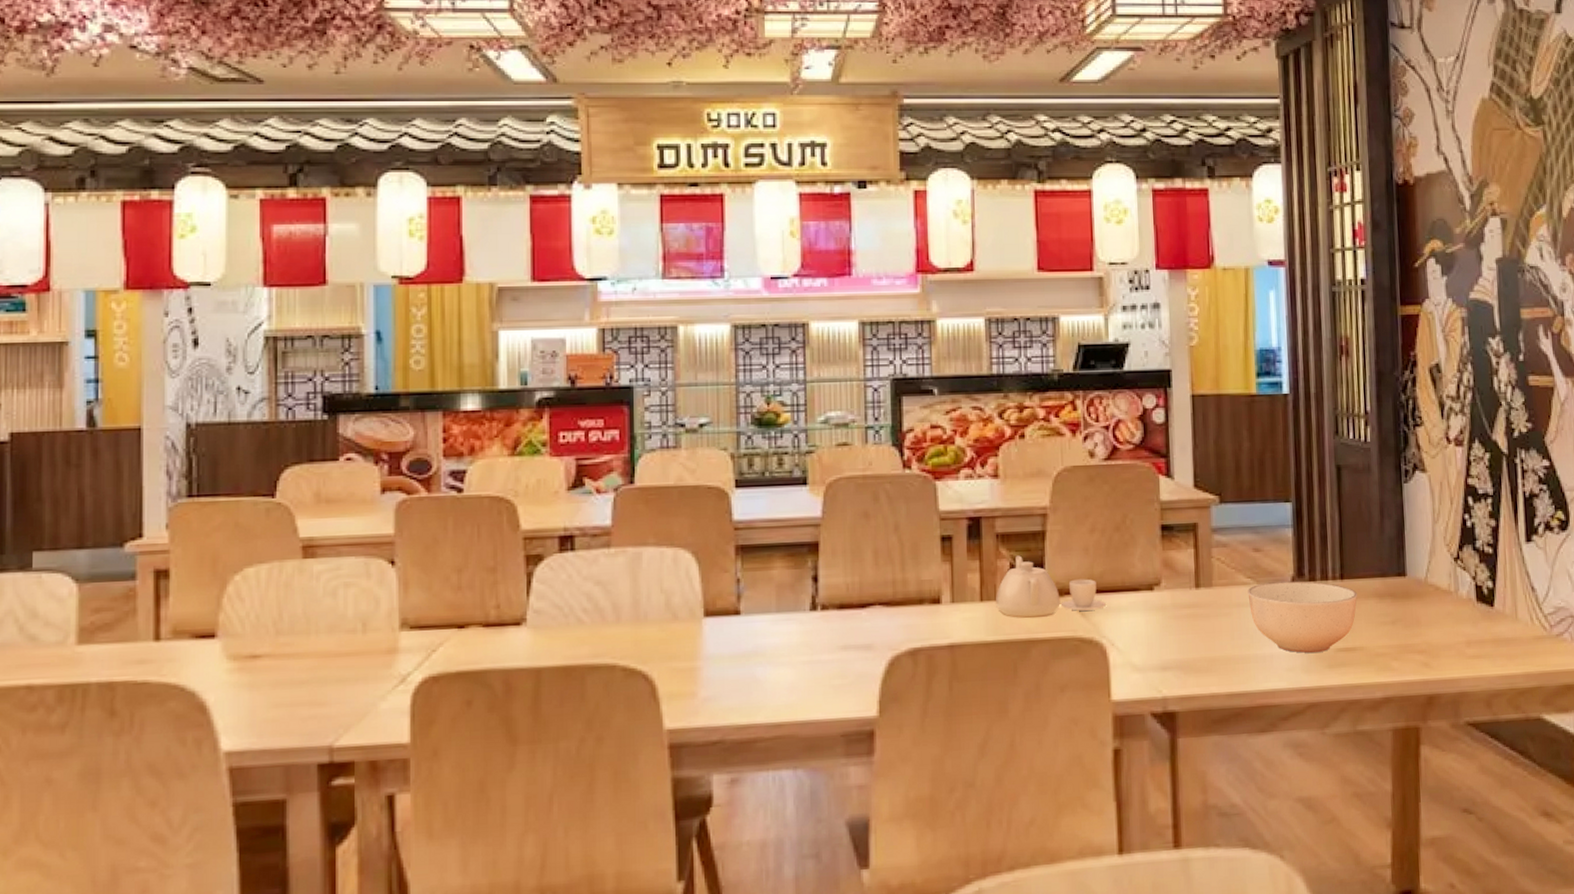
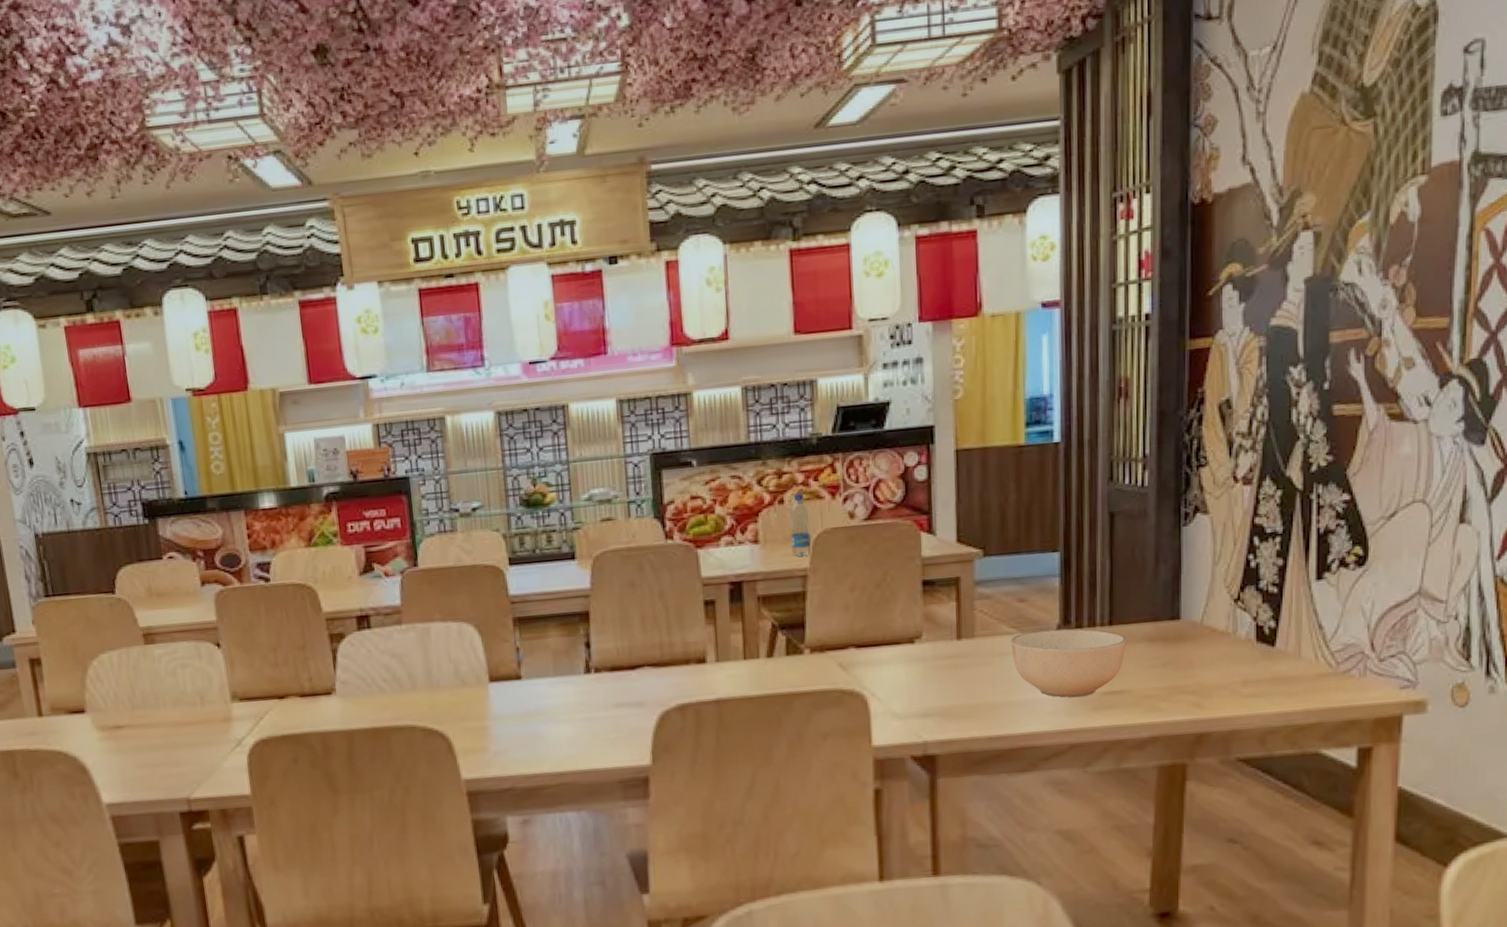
teapot: present [995,555,1060,619] -> none [758,616,822,674]
bottle: none [1030,428,1051,495] -> present [789,493,811,557]
teacup: present [1060,579,1106,611] -> none [822,635,866,665]

